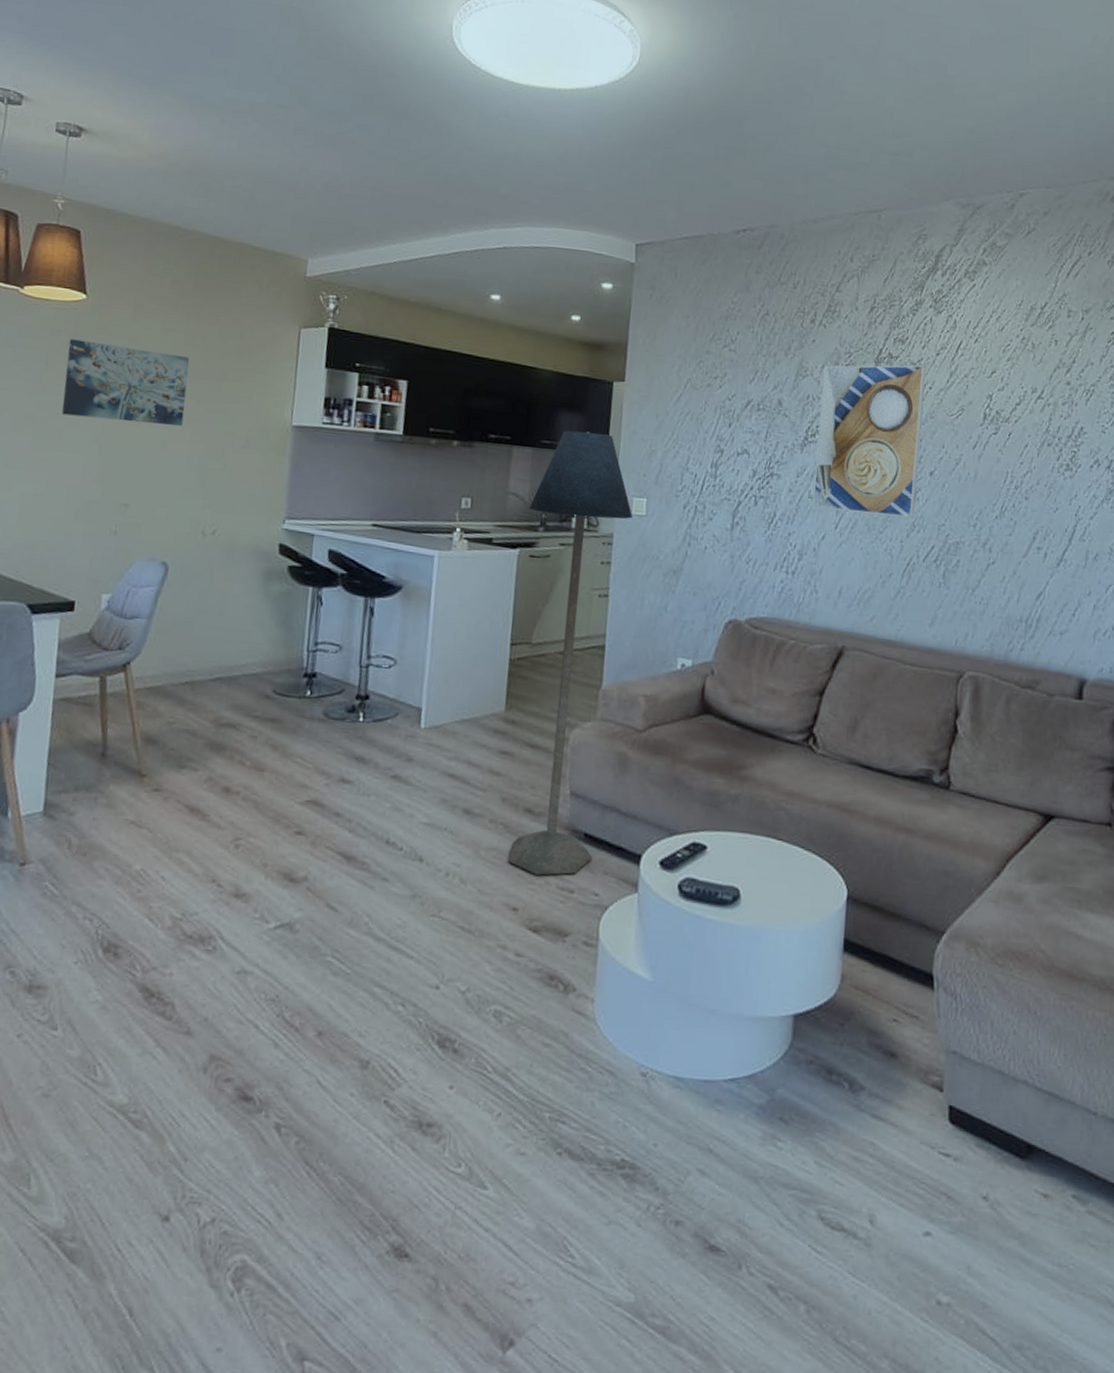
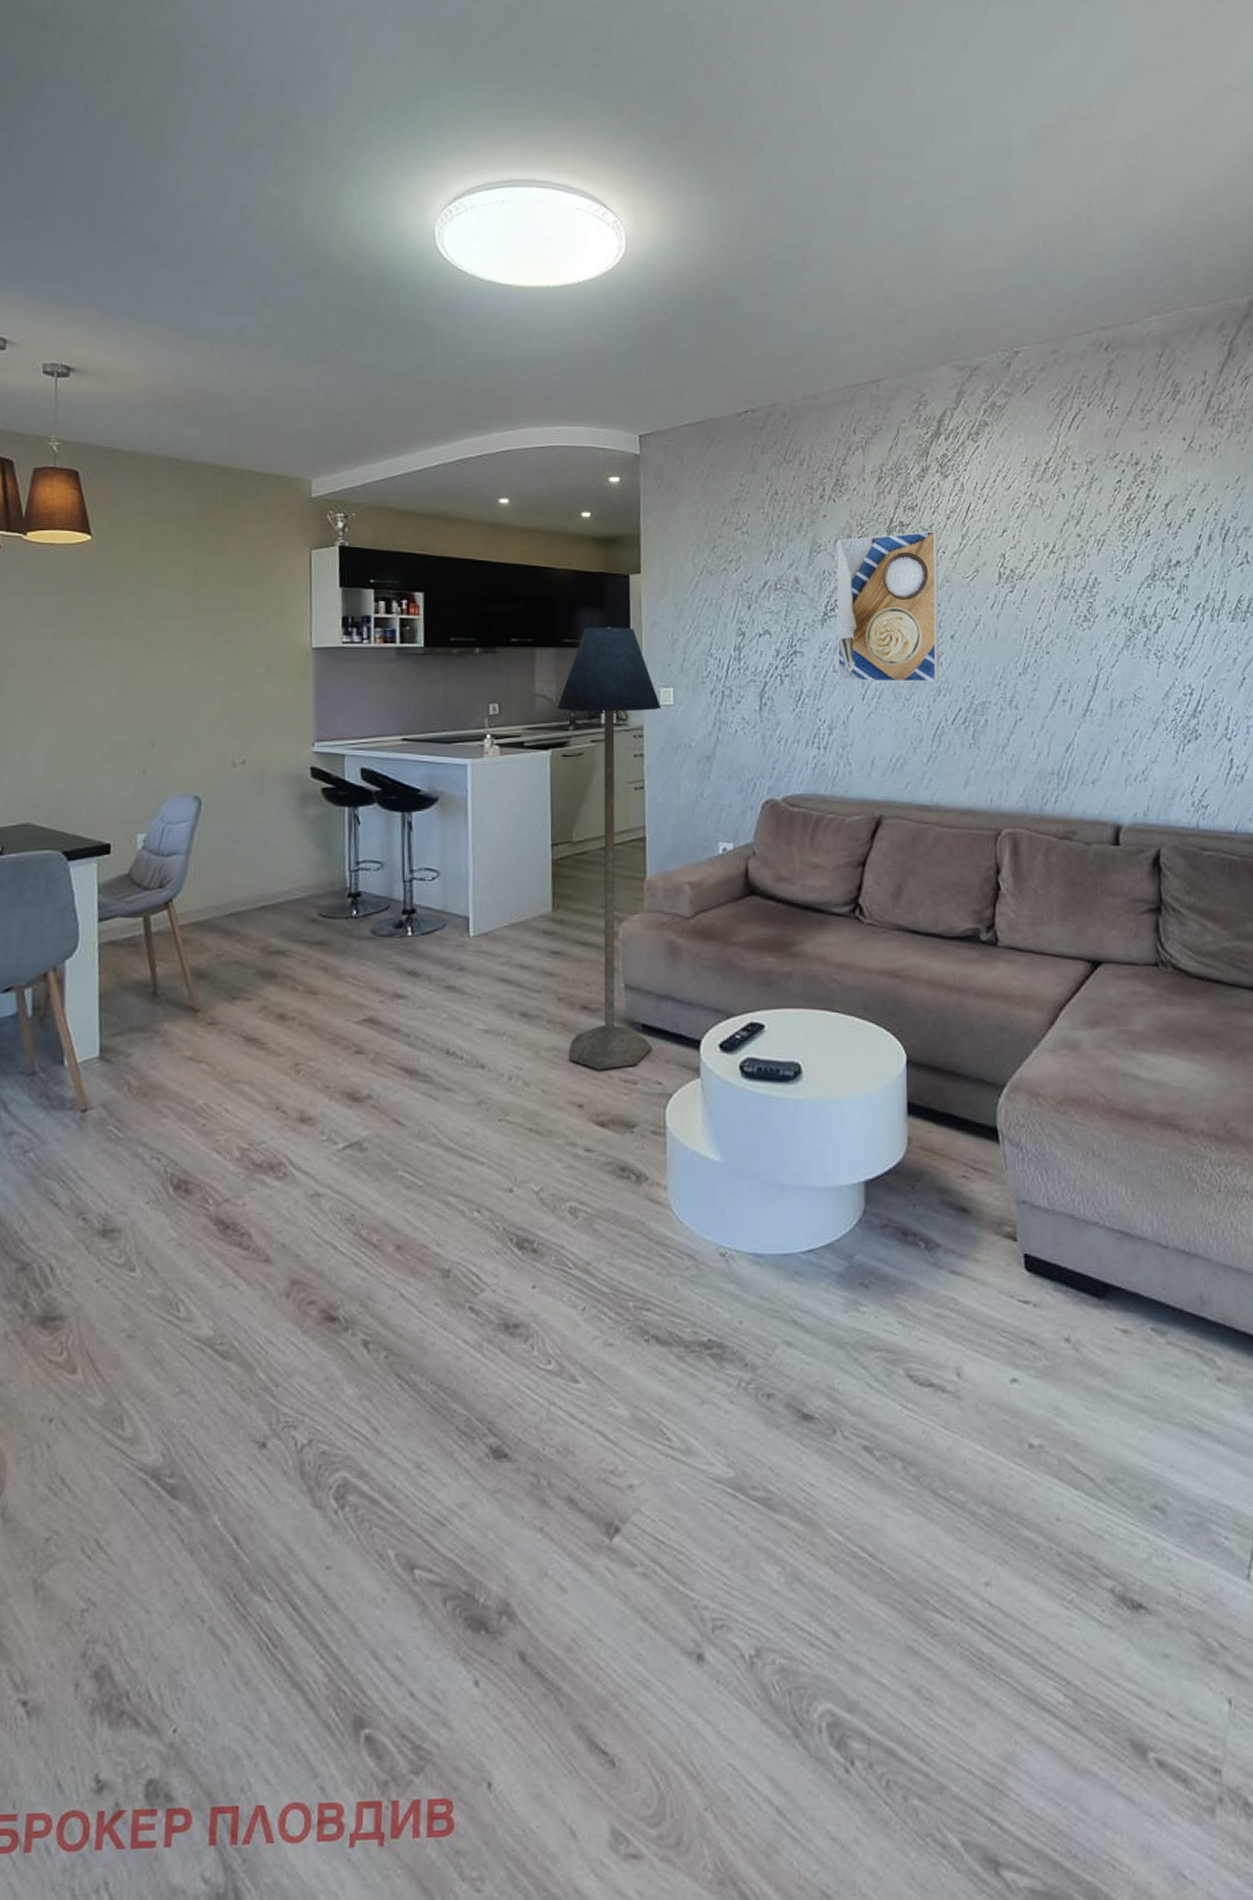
wall art: present [62,339,190,426] -> none [77,581,203,659]

